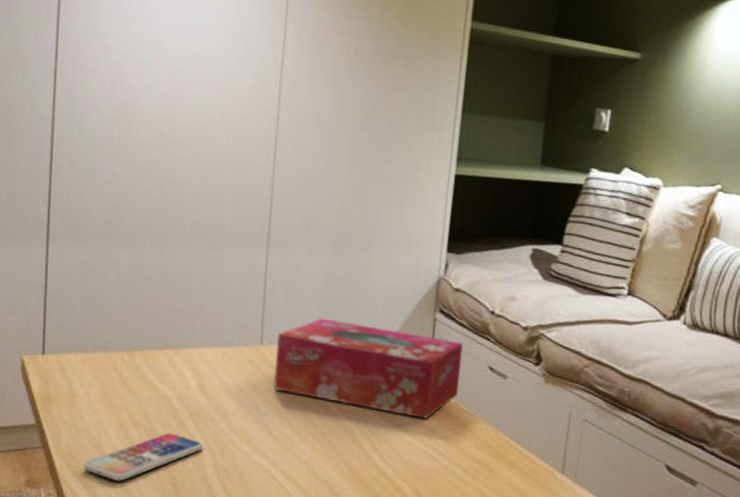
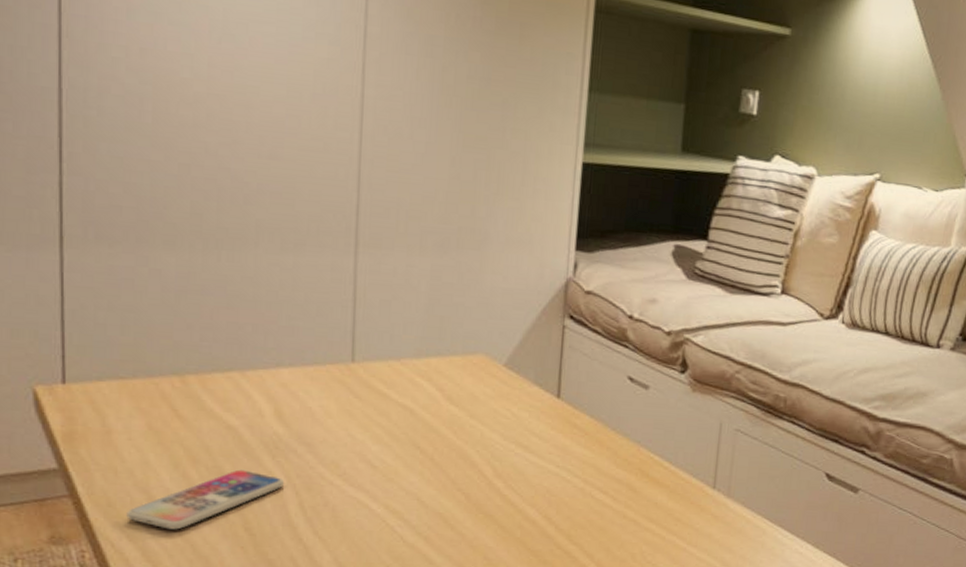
tissue box: present [273,318,464,419] -> none [370,328,598,438]

